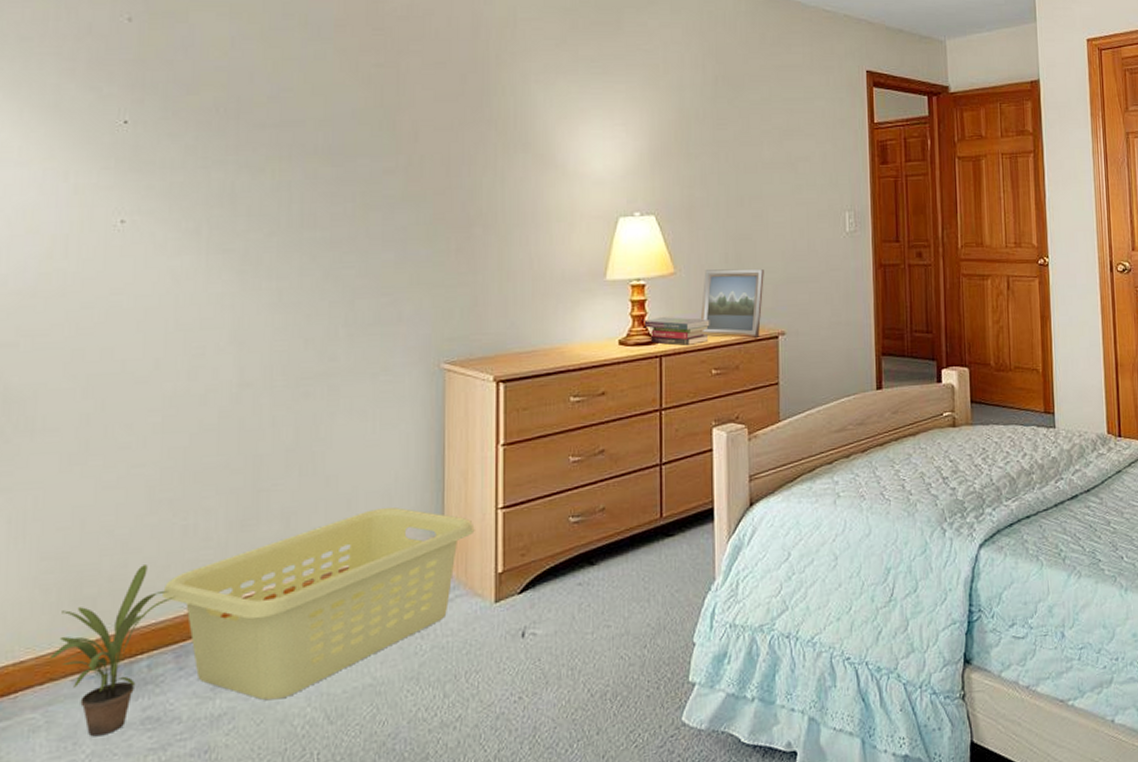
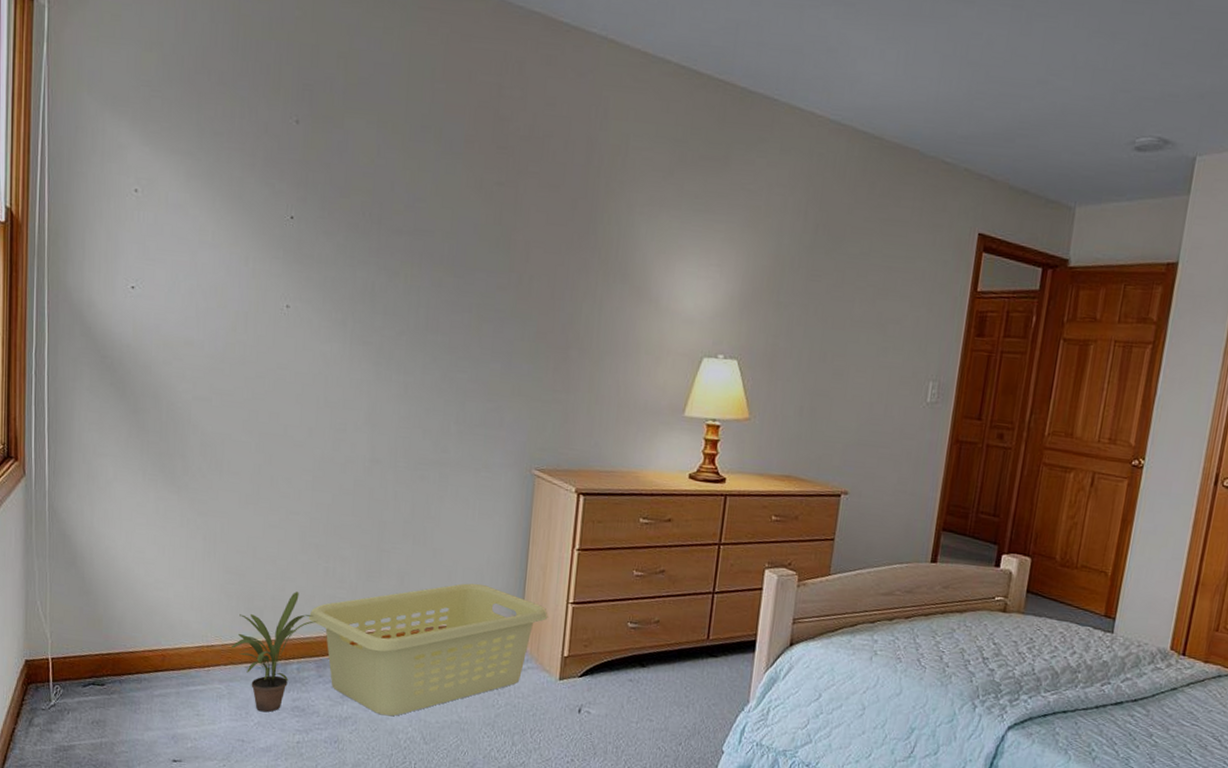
books: present [642,317,710,347] -> none [712,458,777,491]
picture frame: present [700,268,764,338] -> none [767,420,837,493]

